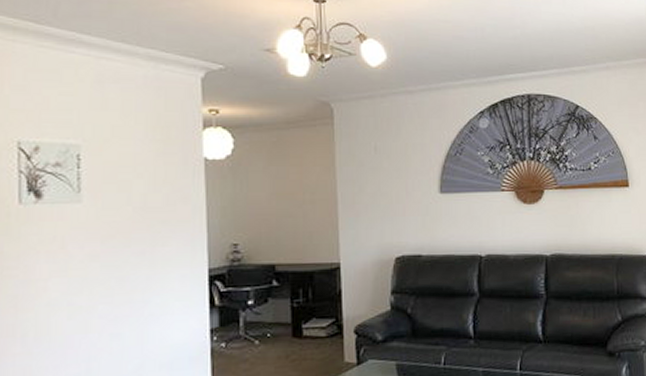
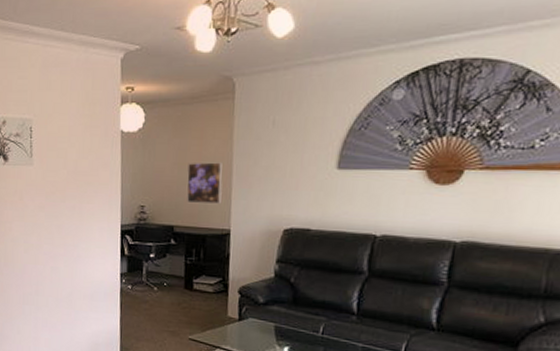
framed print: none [287,191,328,238] -> present [186,162,223,204]

